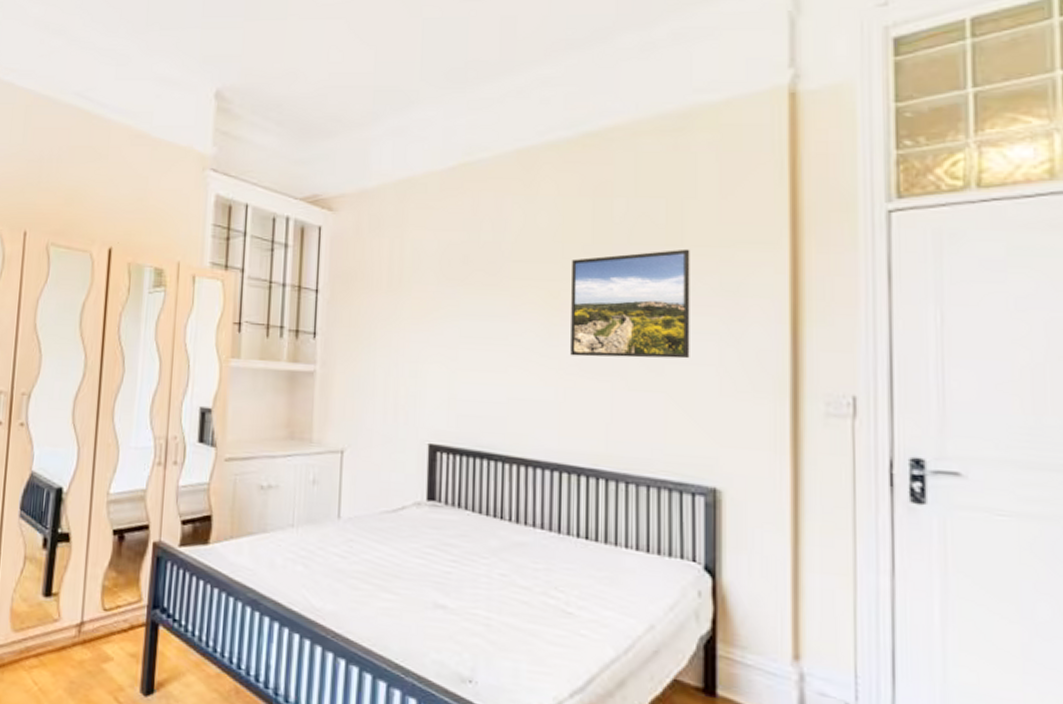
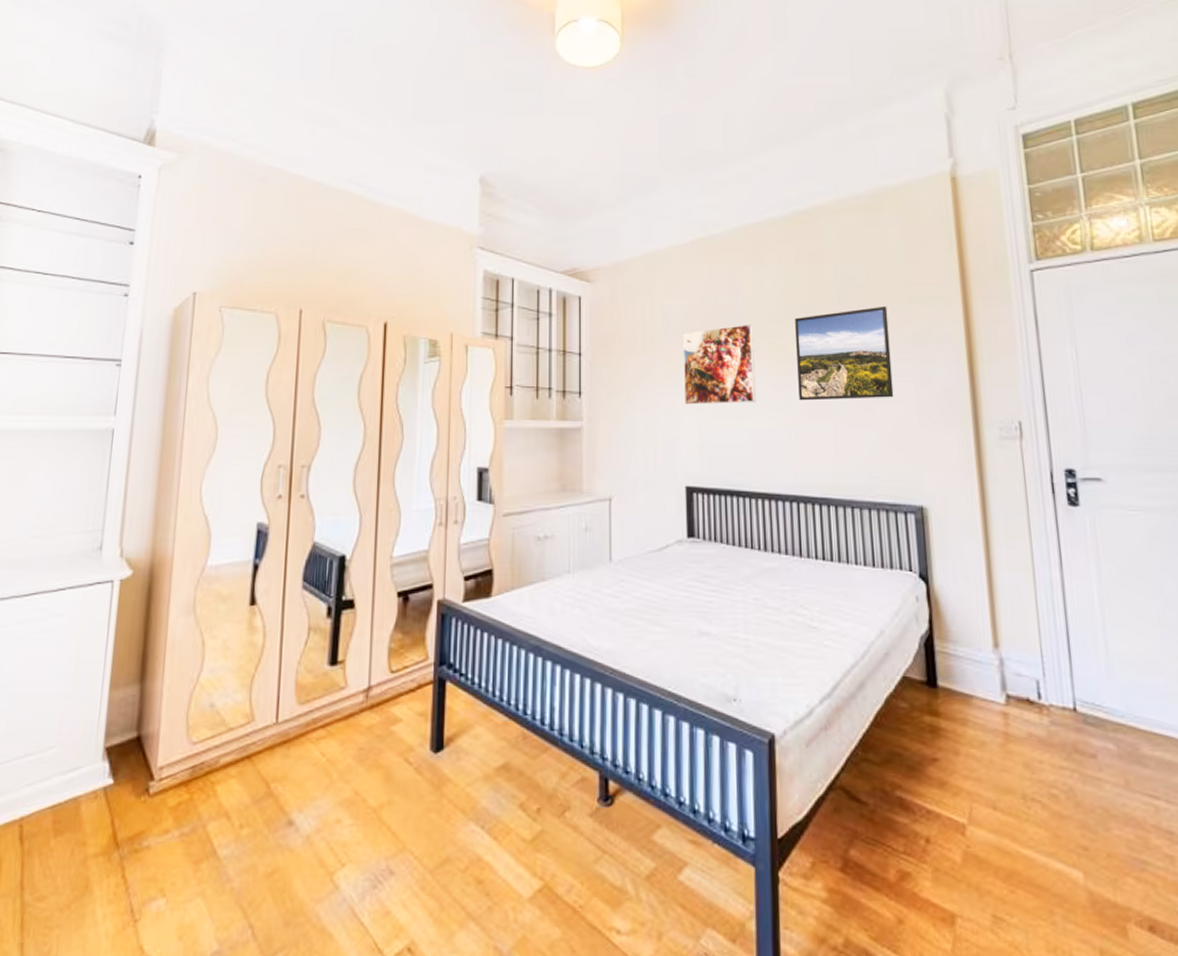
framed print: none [432,264,520,356] -> present [682,324,756,405]

